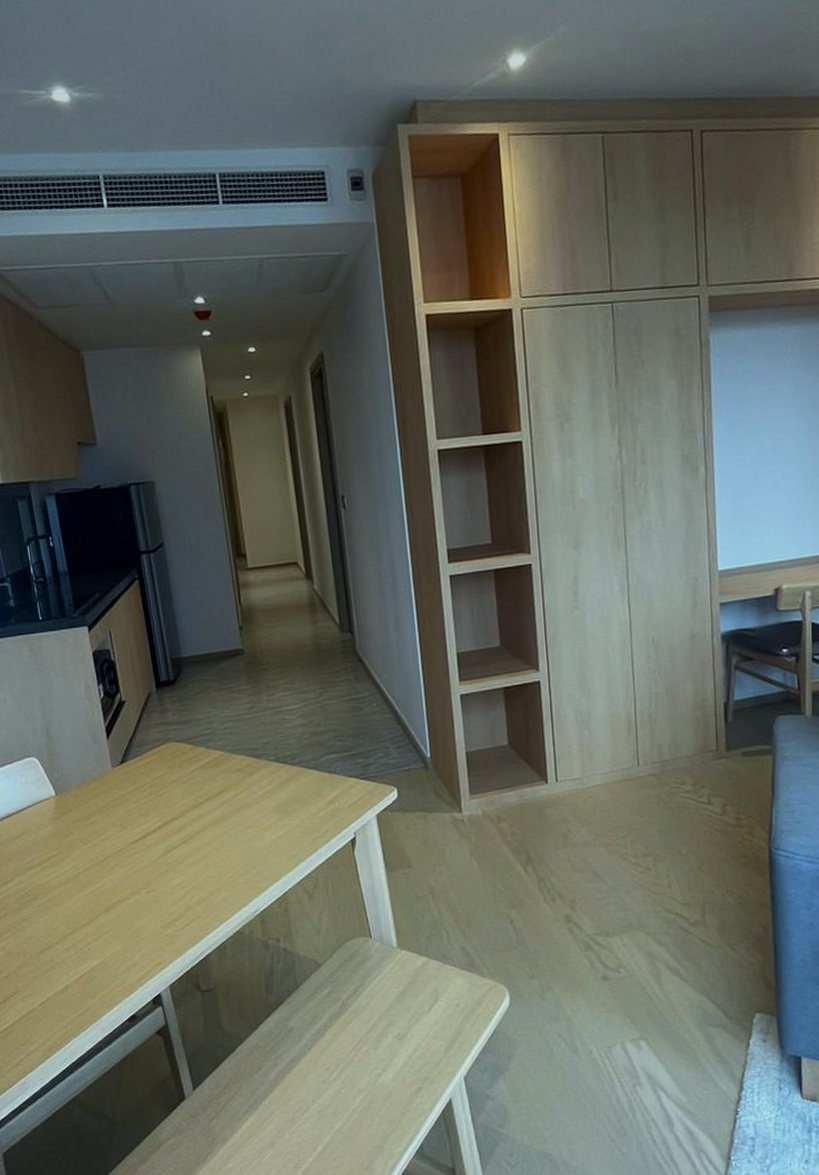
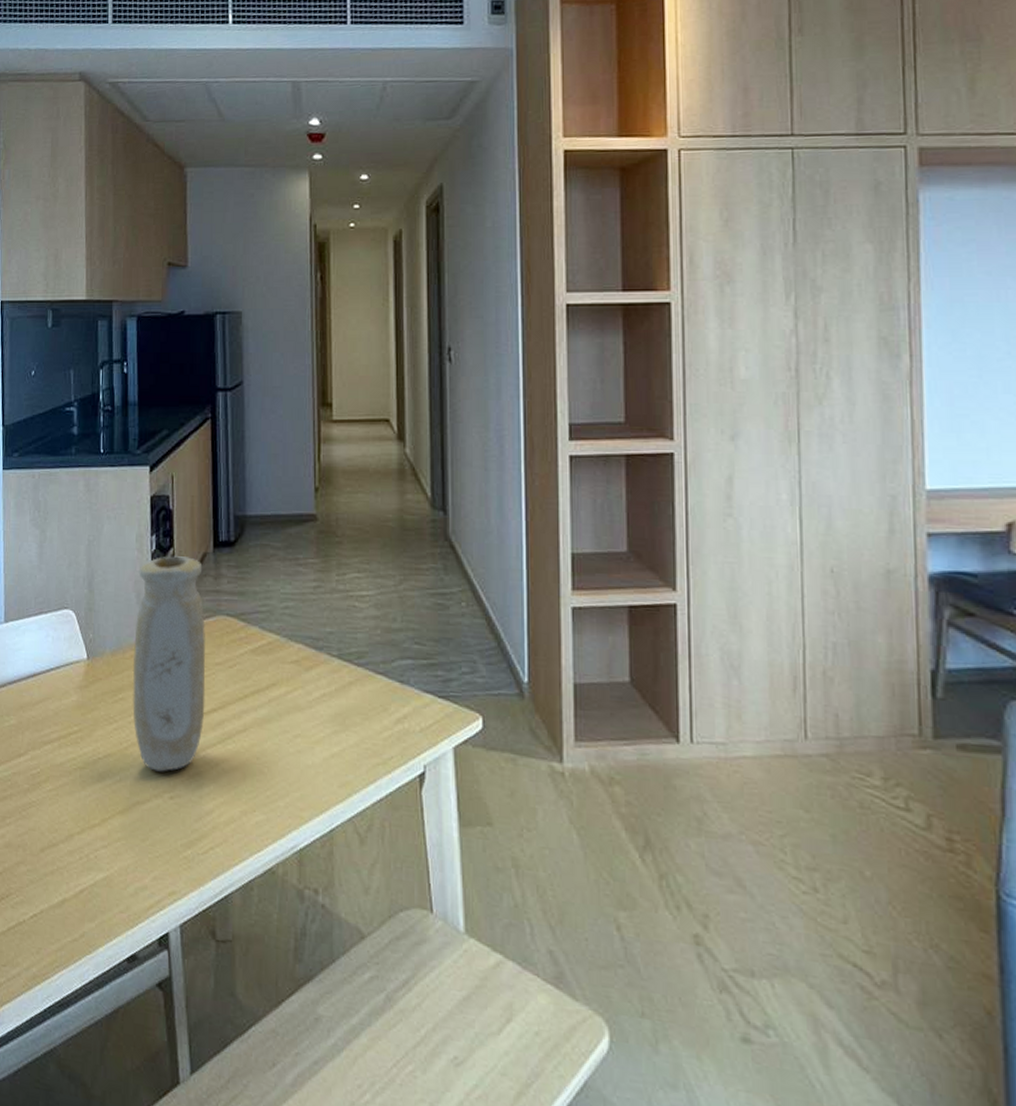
vase: none [91,698,167,875] -> present [132,556,206,772]

